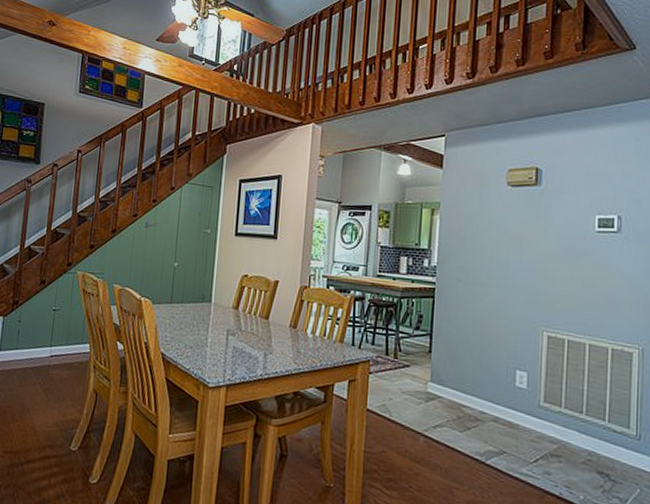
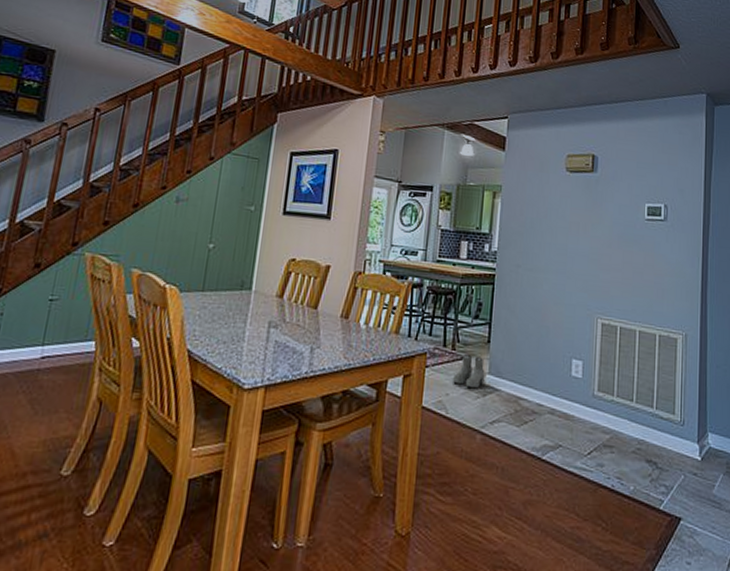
boots: none [396,363,427,395] -> present [453,355,485,389]

